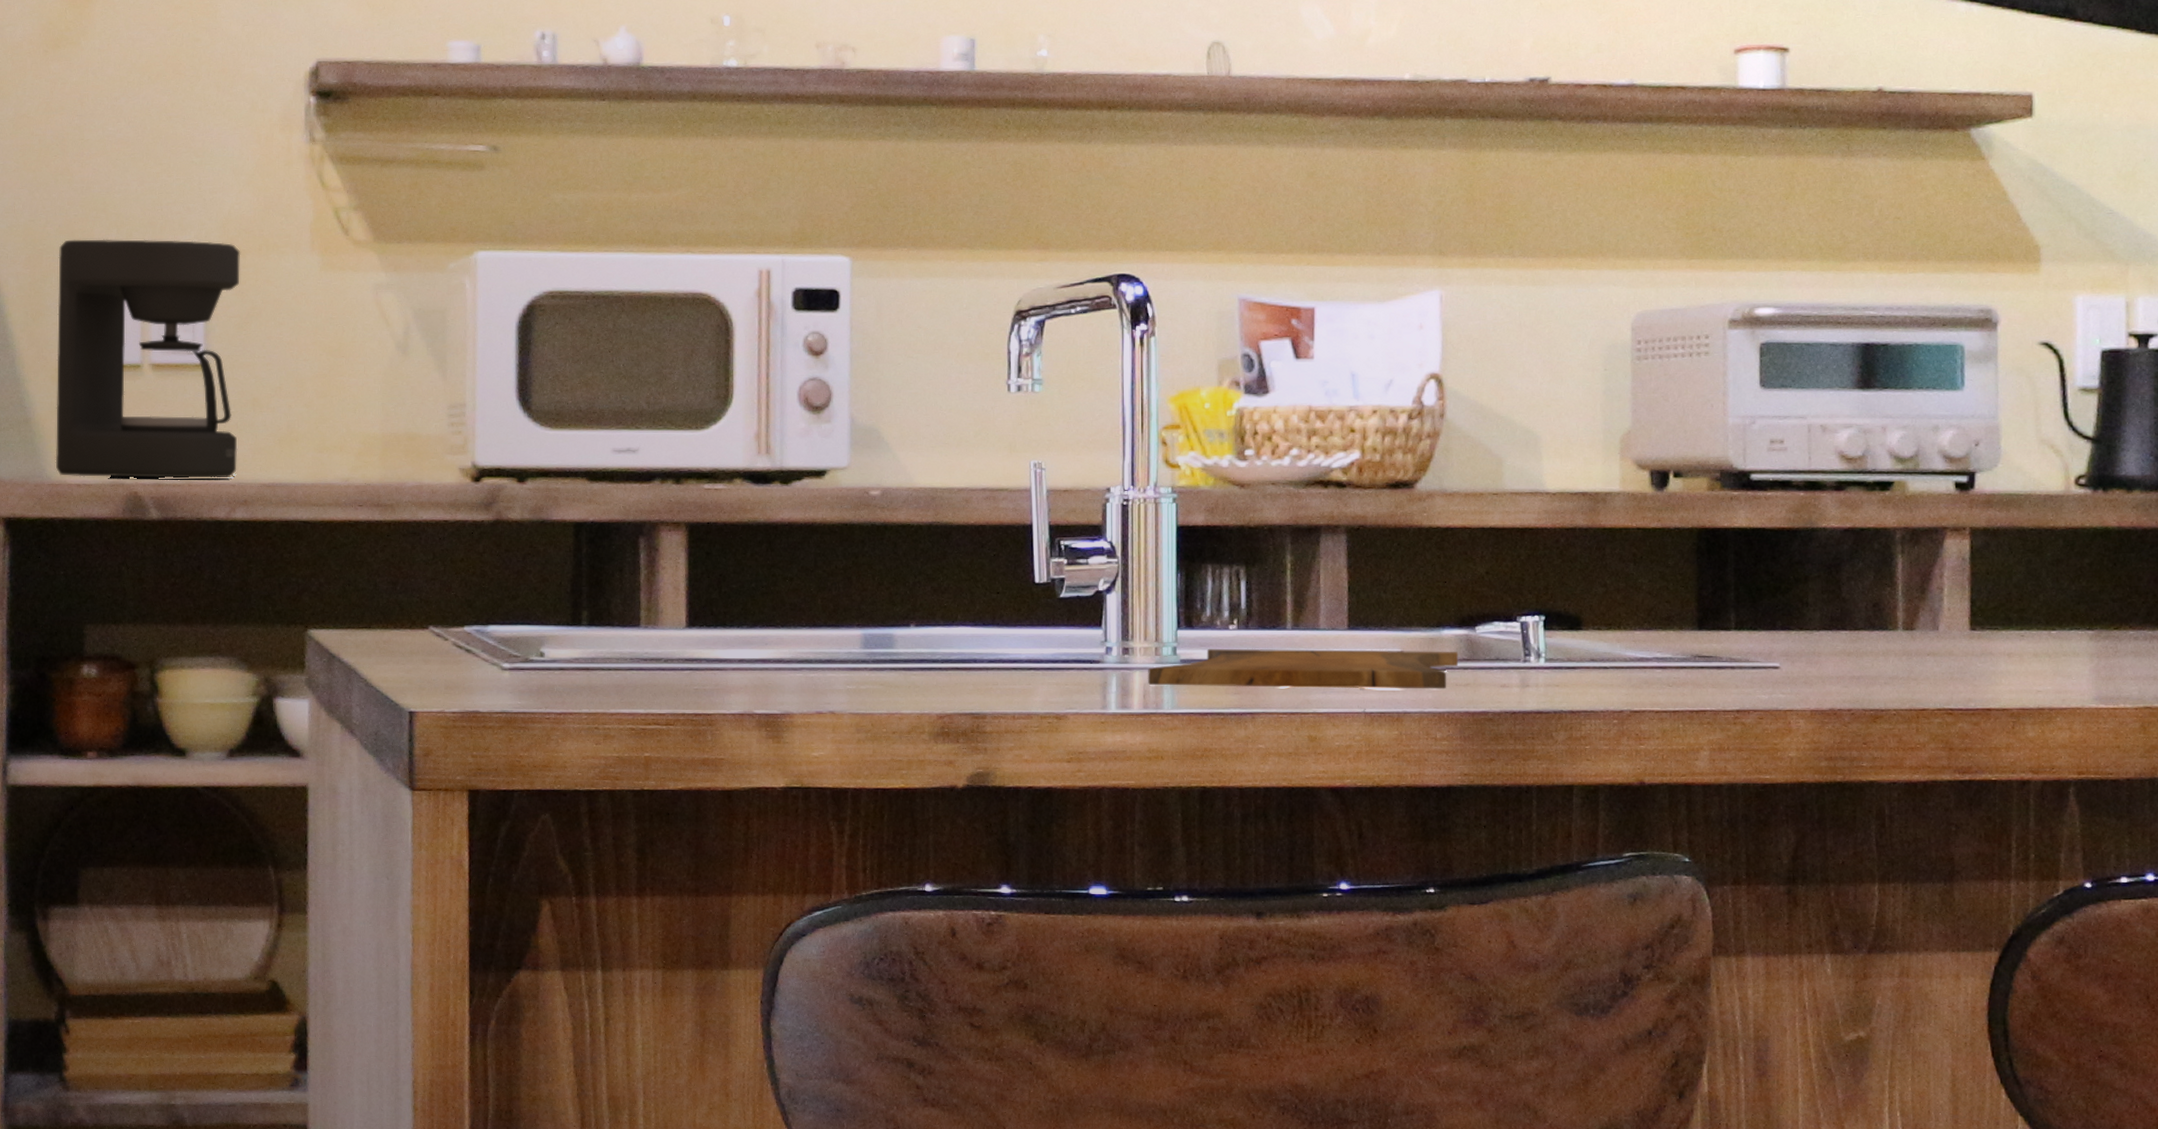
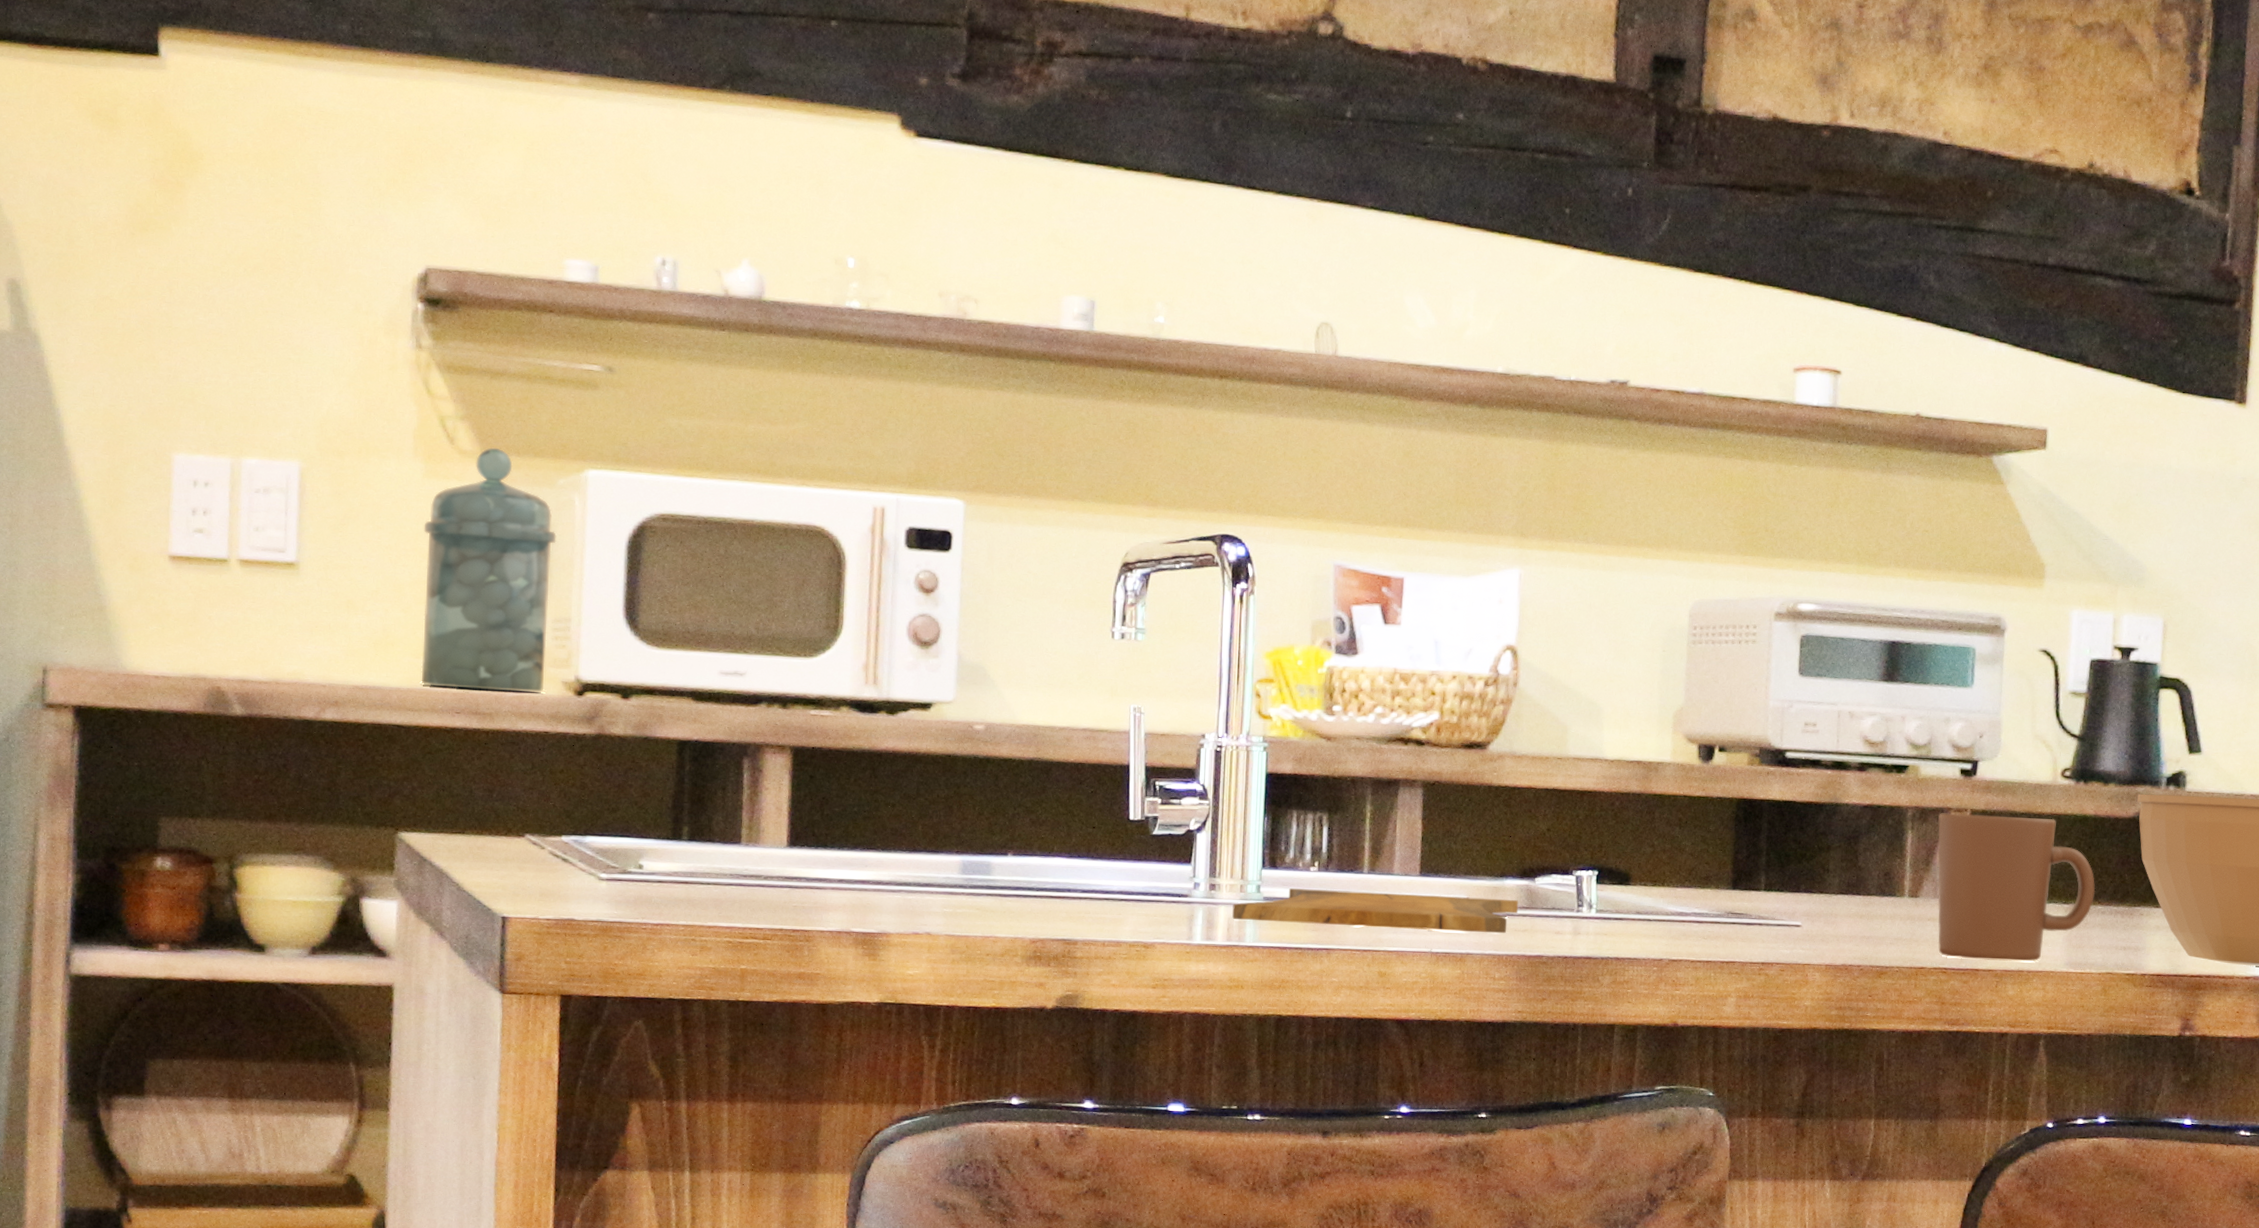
coffee maker: present [55,239,241,479] -> none [131,428,339,678]
canister: none [322,236,449,481] -> present [421,447,557,692]
mug: none [1932,533,2125,698] -> present [1937,813,2096,962]

